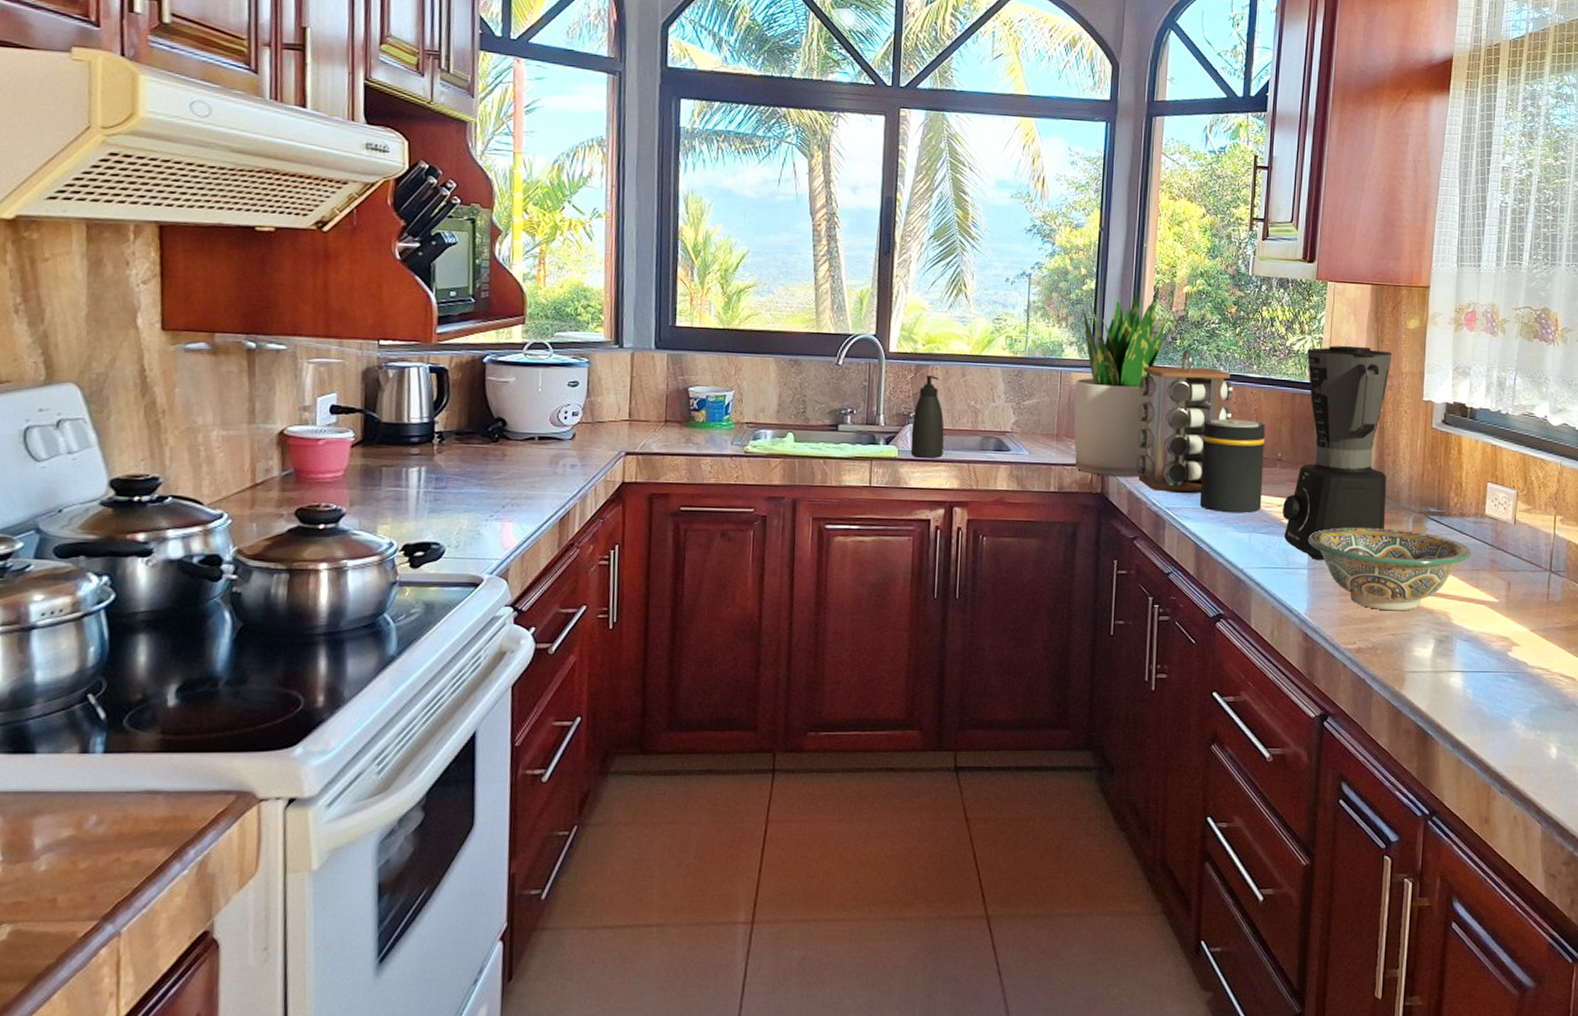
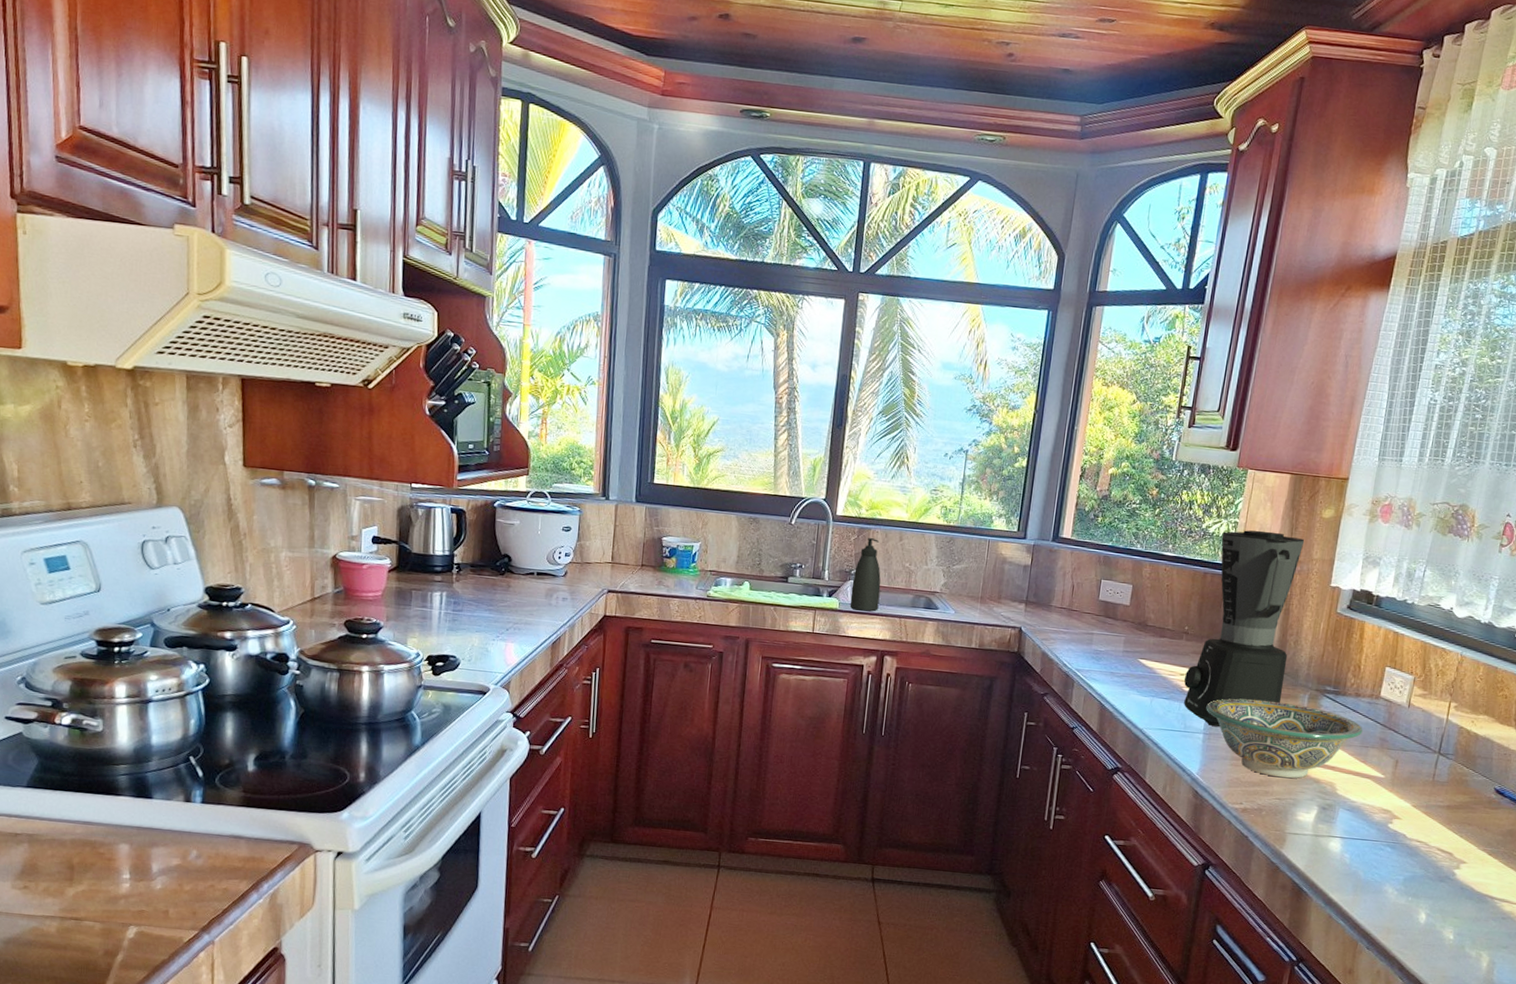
planter: present [1073,290,1170,477] -> none [996,470,1092,640]
spice rack: present [1136,348,1233,494] -> none [1051,525,1148,658]
cylinder: present [1199,418,1265,512] -> none [1107,592,1175,679]

